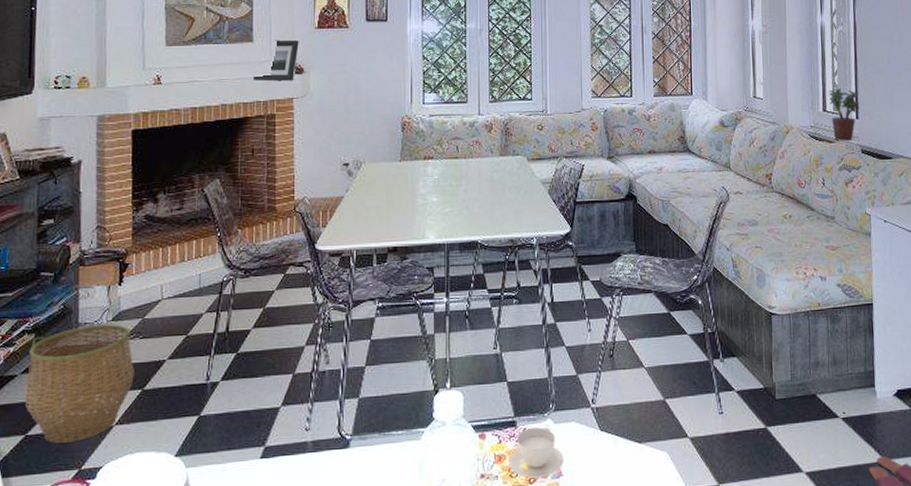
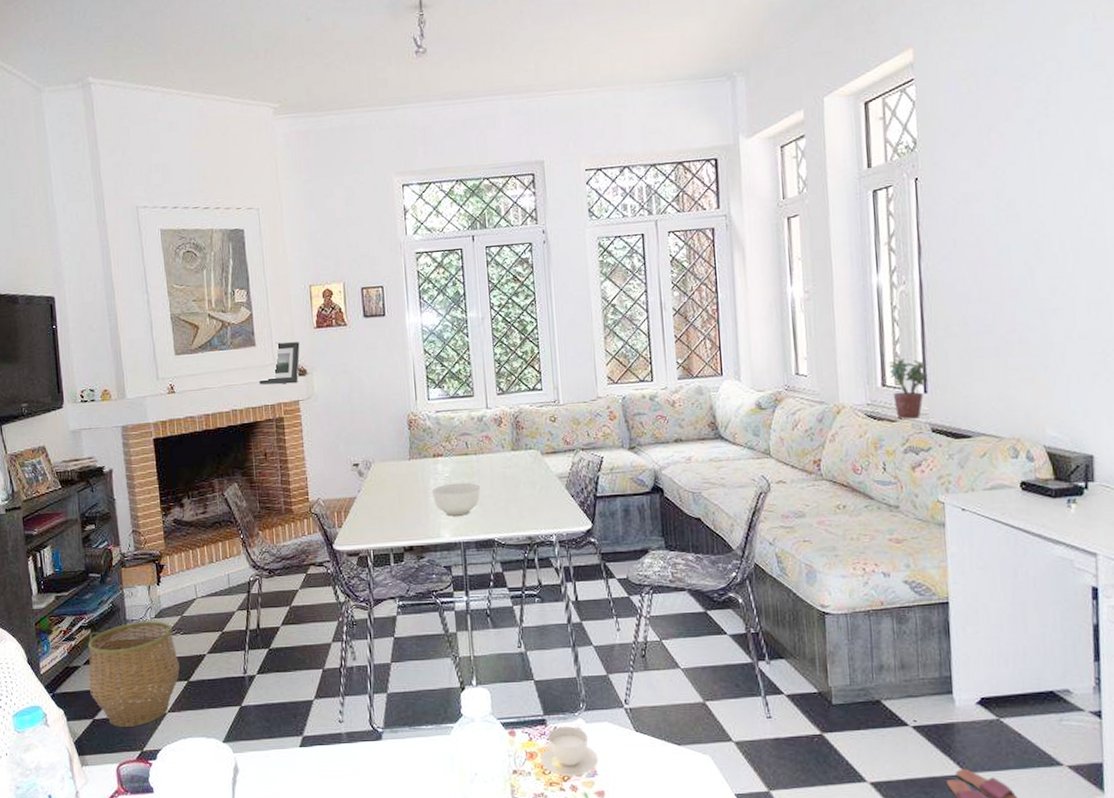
bowl: none [420,185,467,218] -> present [431,482,480,516]

